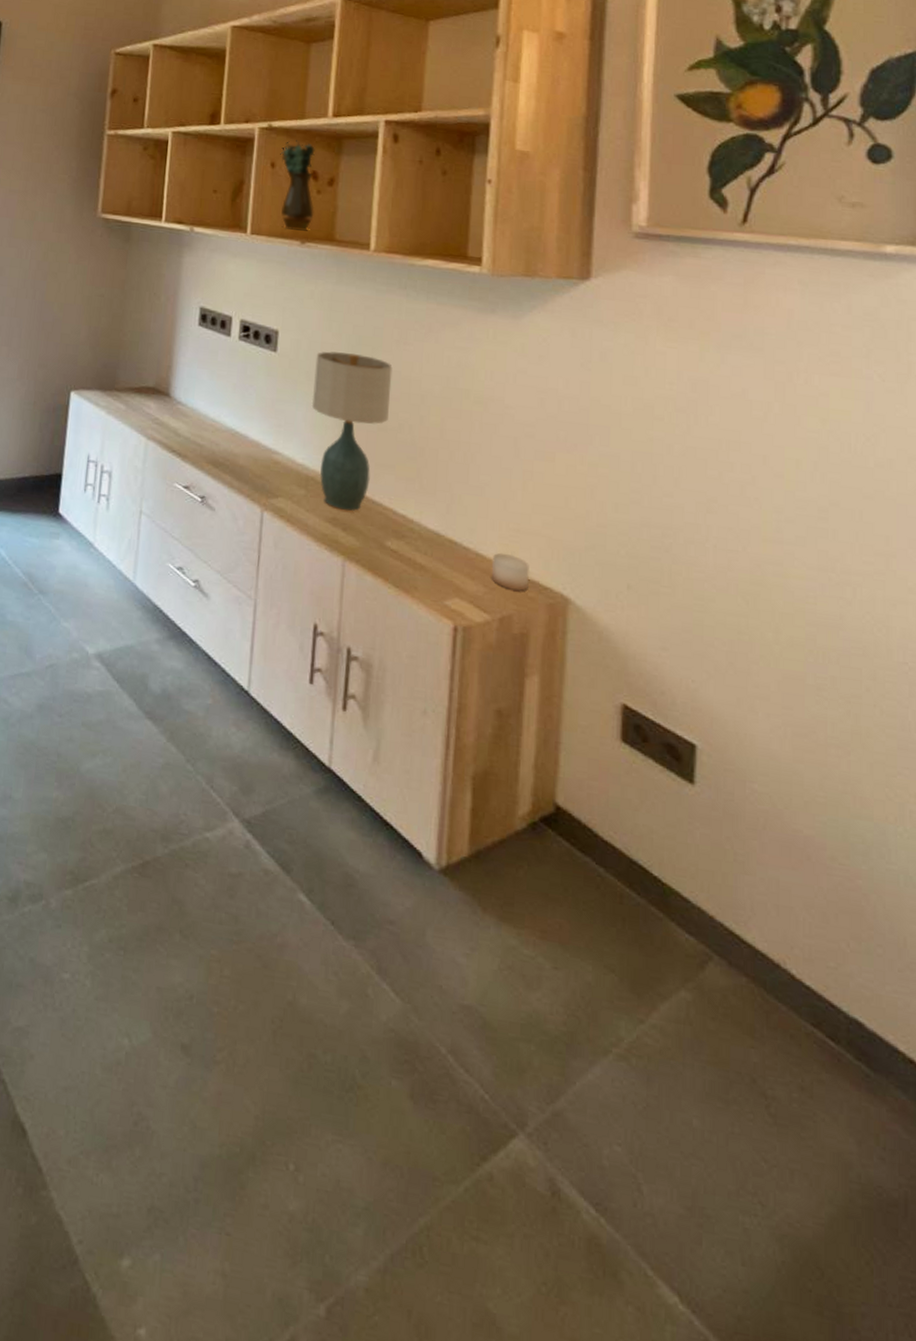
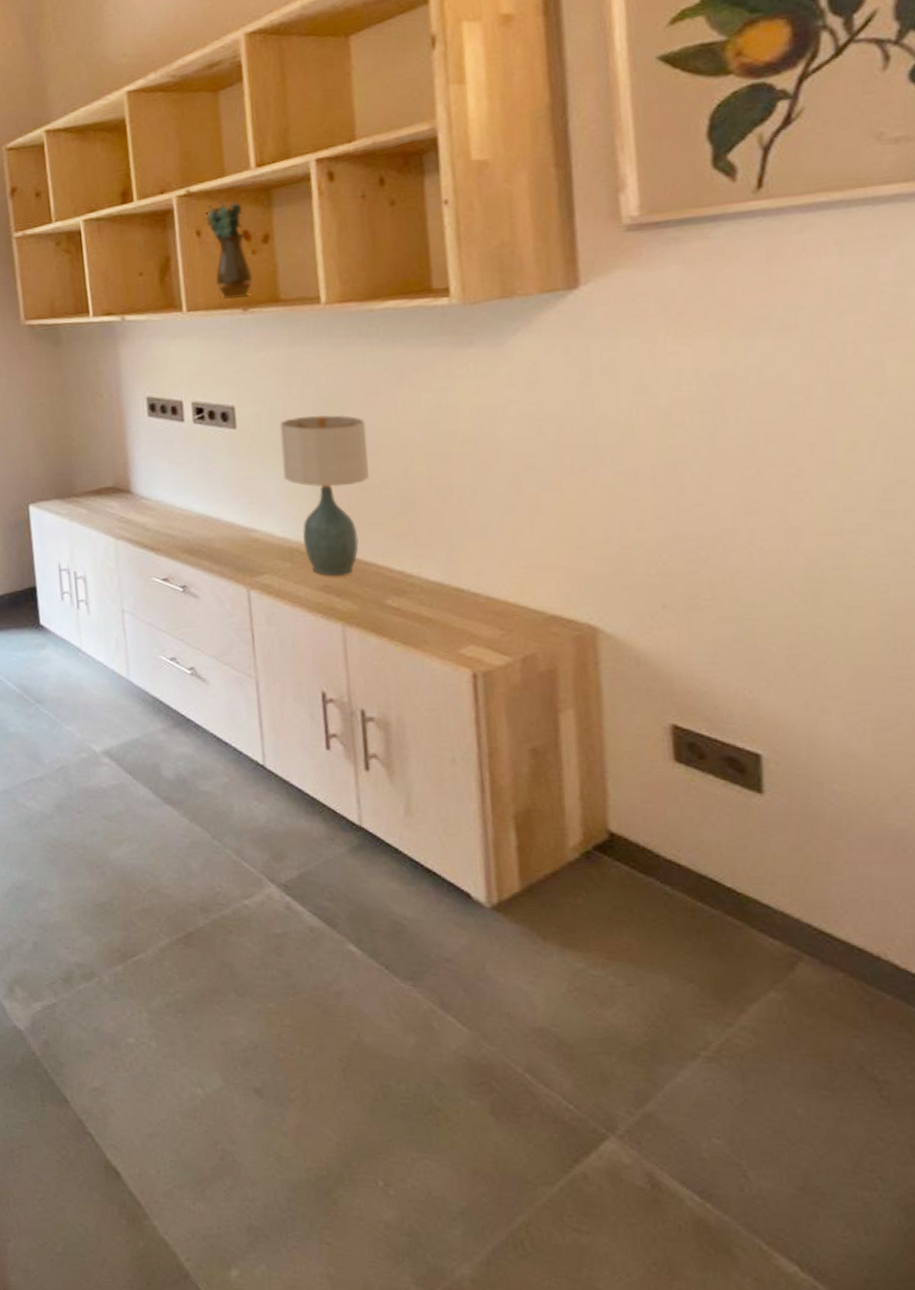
candle: present [491,552,529,591] -> none [506,592,550,628]

